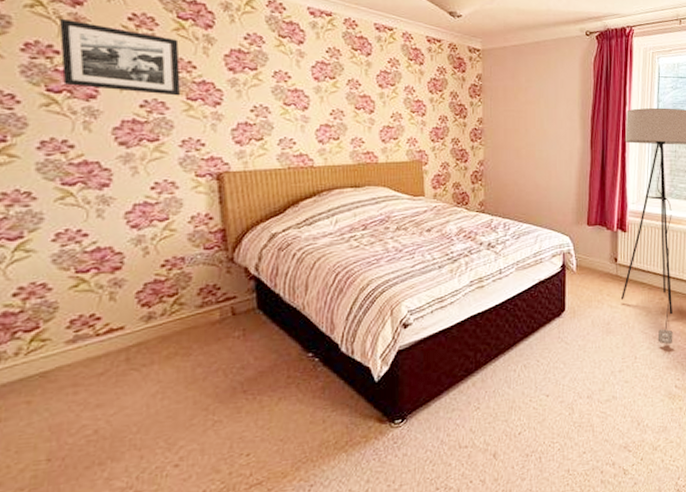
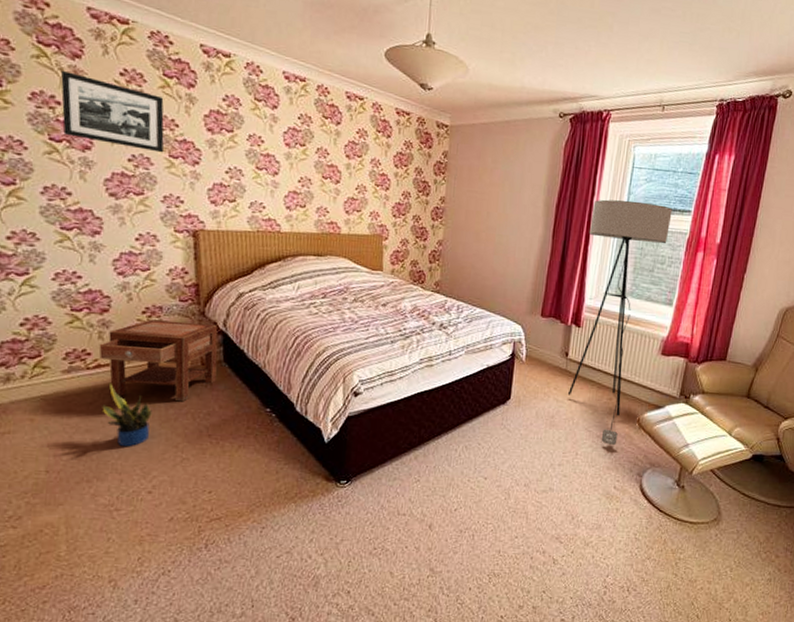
nightstand: none [110,269,250,363] -> present [99,319,218,402]
potted plant: none [115,347,176,419] -> present [102,382,152,447]

